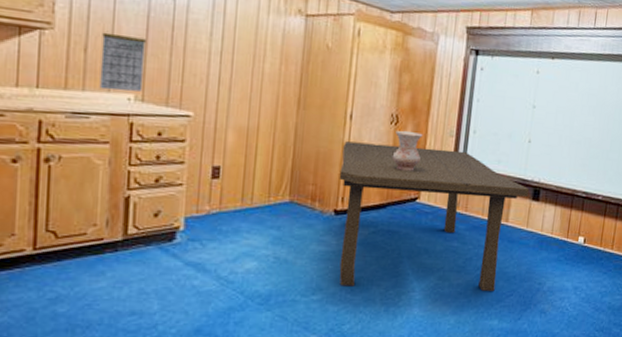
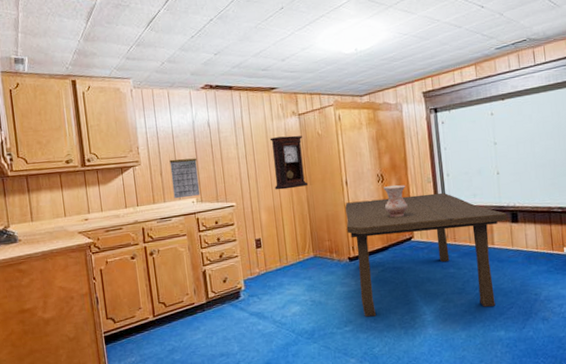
pendulum clock: none [254,36,305,110] -> present [269,135,309,190]

